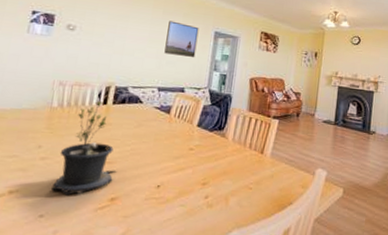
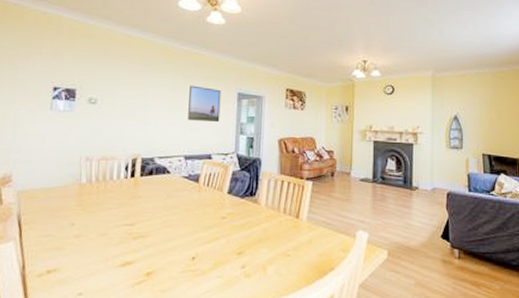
potted plant: present [51,100,117,196] -> none [88,173,150,273]

